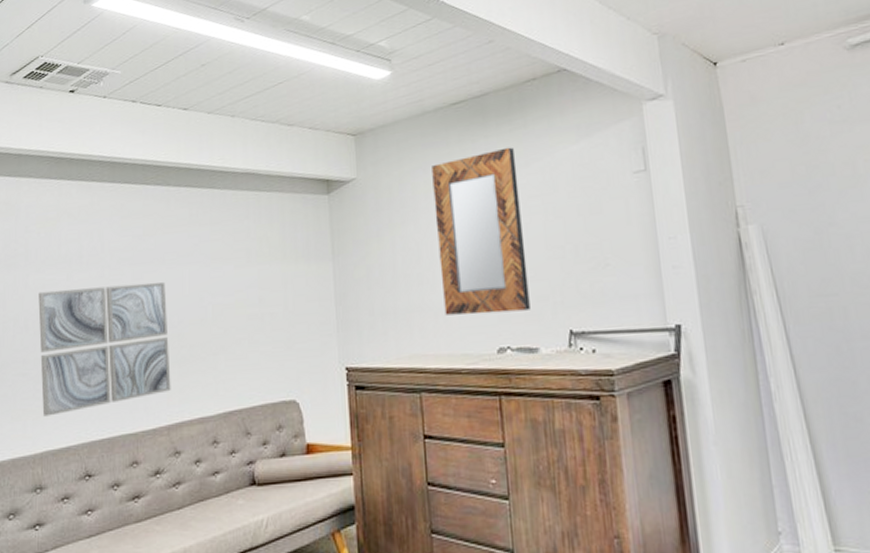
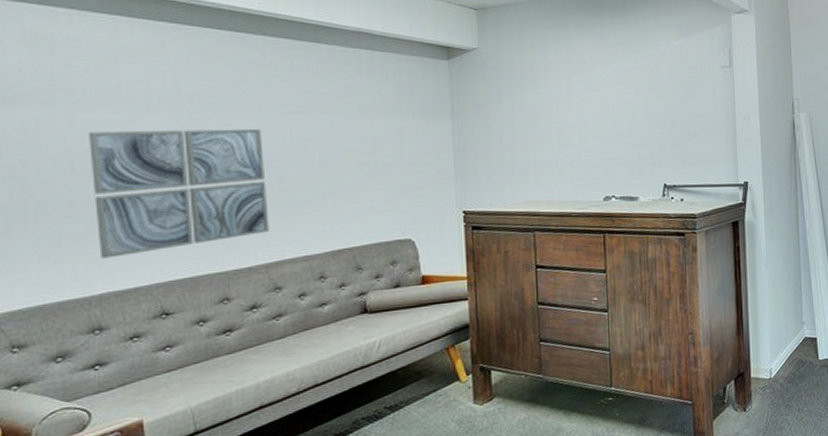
home mirror: present [432,147,530,315] -> none [551,36,633,170]

